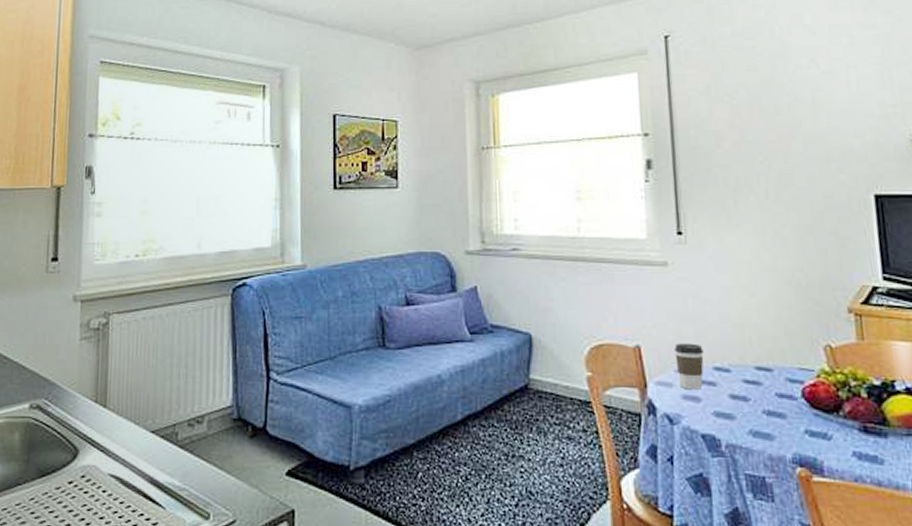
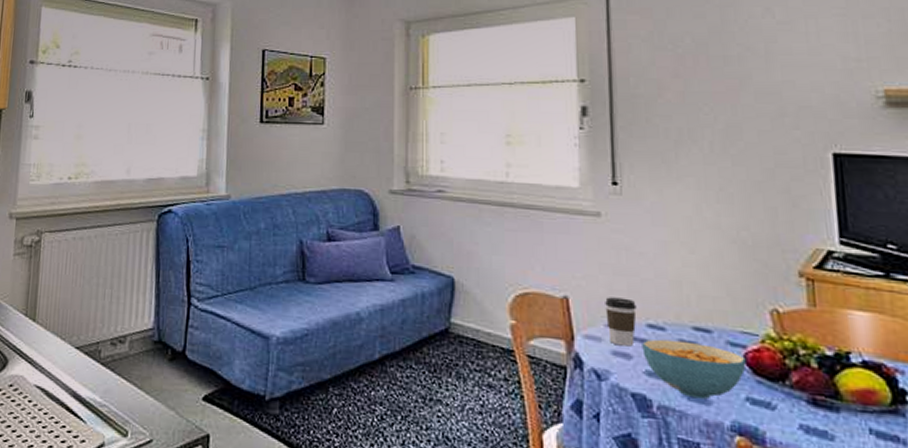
cereal bowl: none [709,380,804,435] -> present [642,339,746,400]

